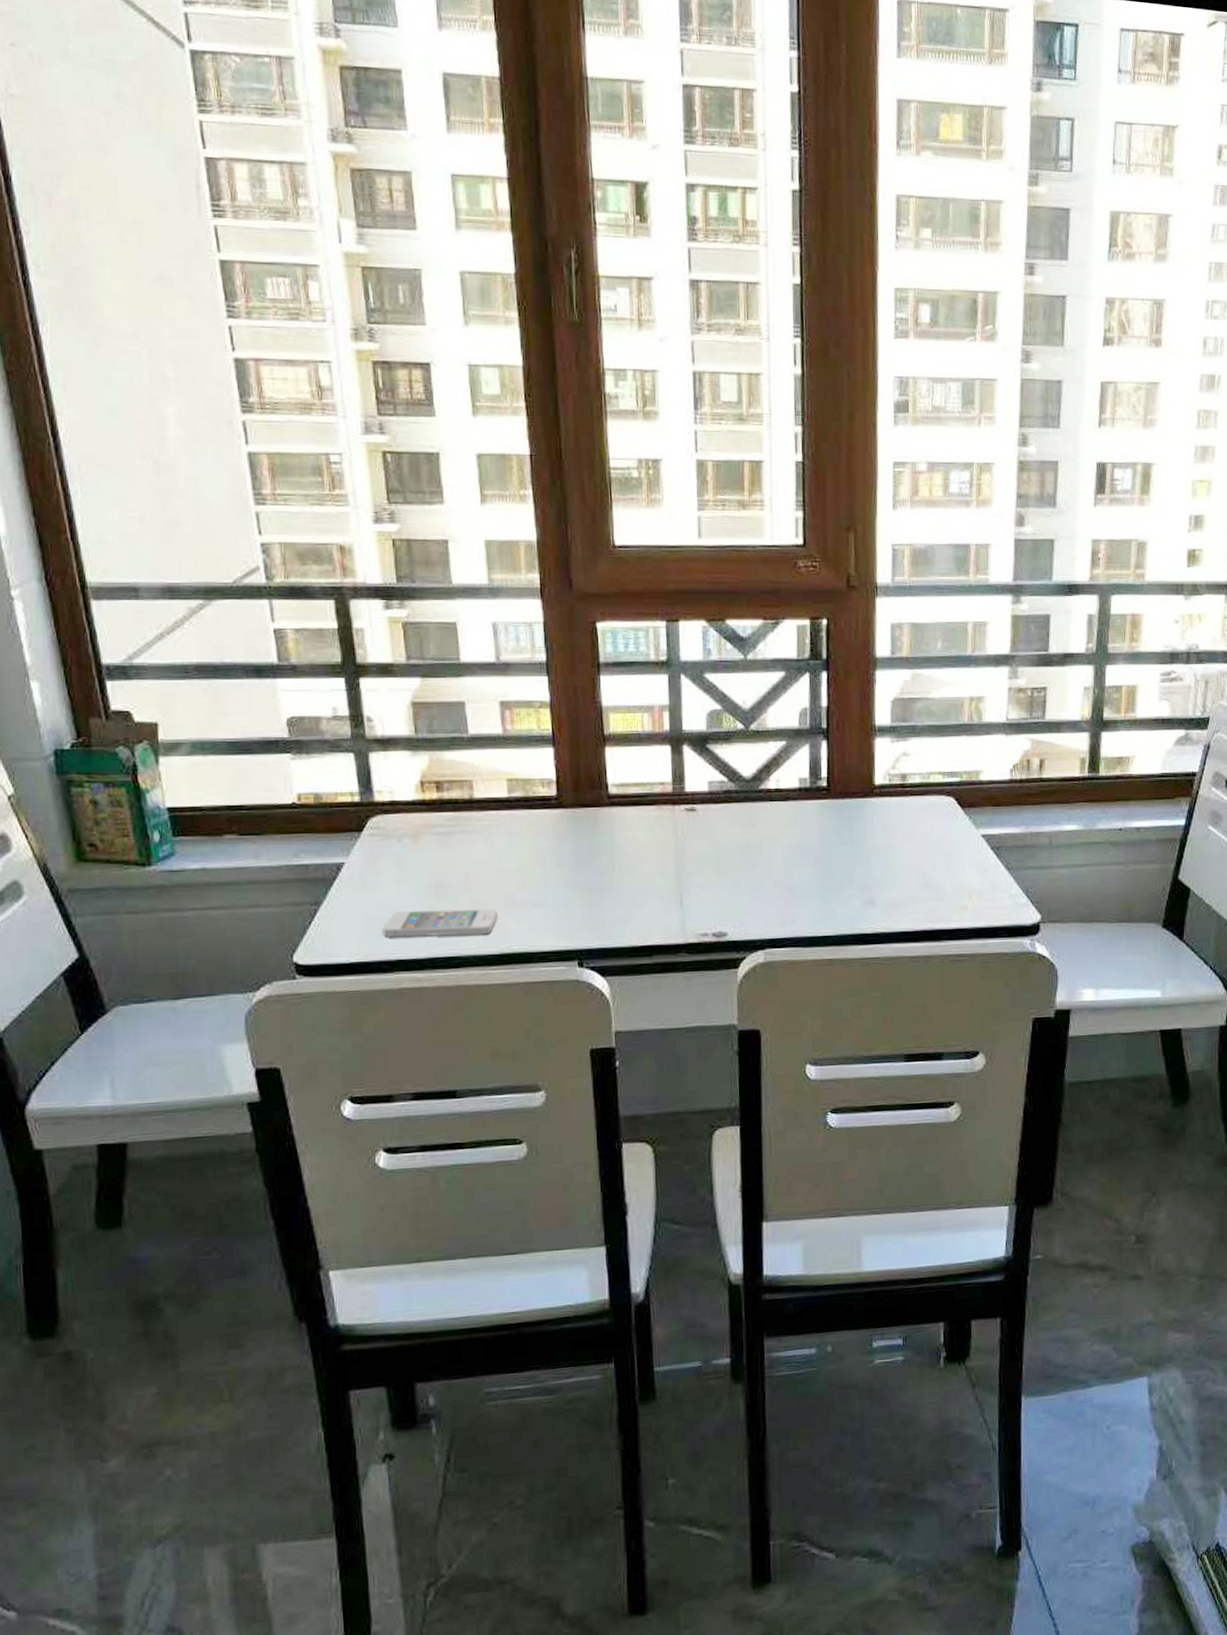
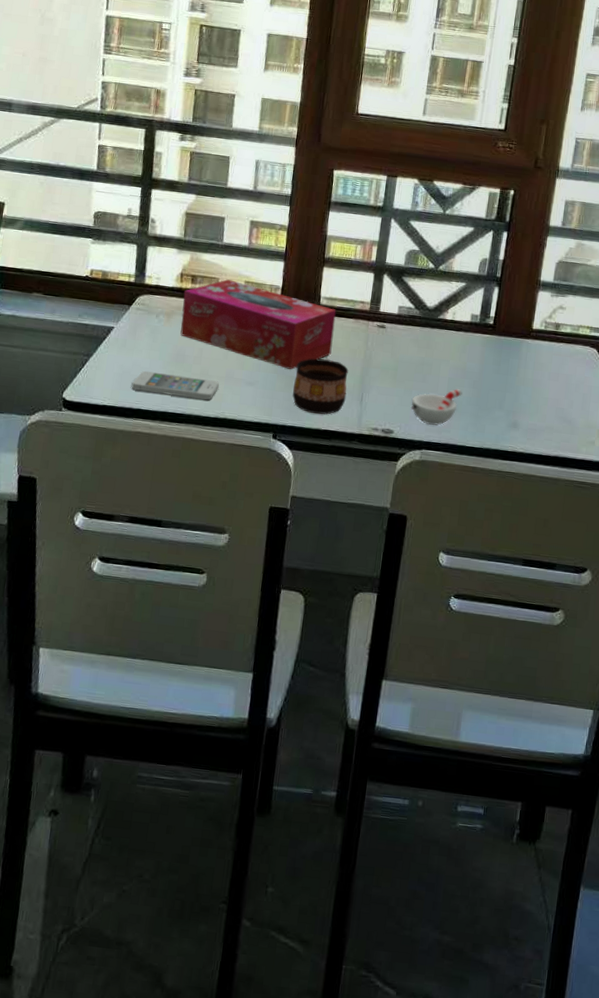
tissue box: none [429,780,634,880] -> present [180,279,336,370]
cup: none [592,859,662,929] -> present [293,358,349,415]
cup: none [742,869,803,919] -> present [410,388,463,426]

